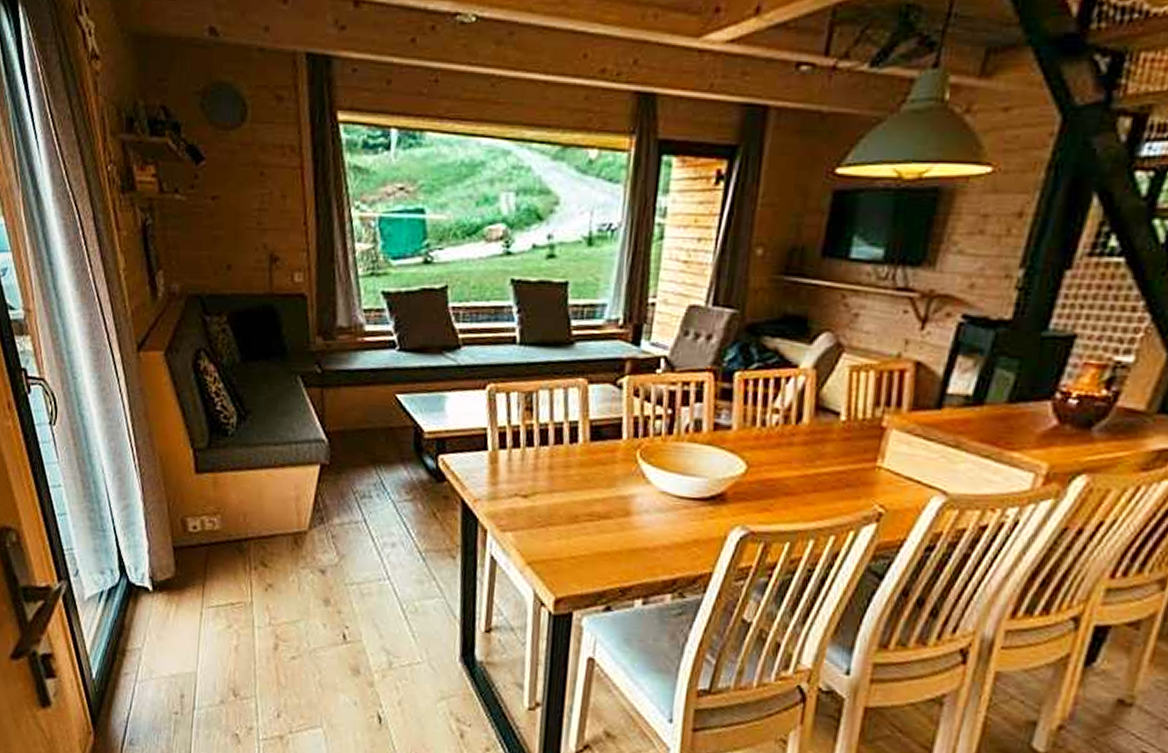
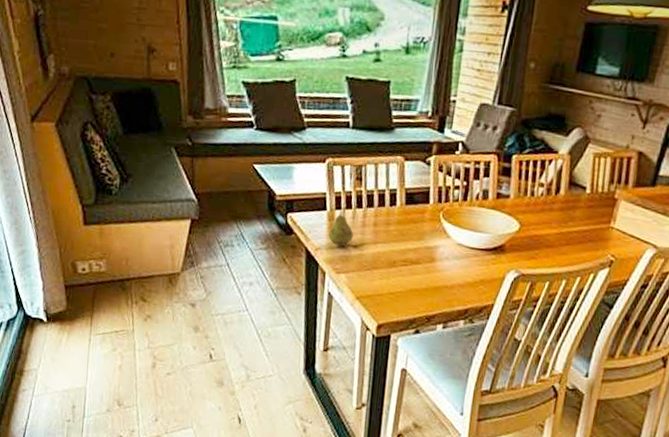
fruit: none [490,451,523,497] -> present [328,211,354,247]

